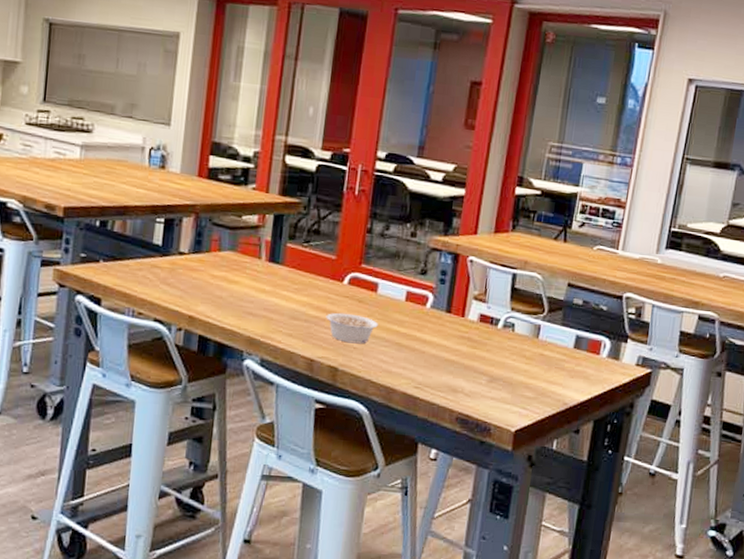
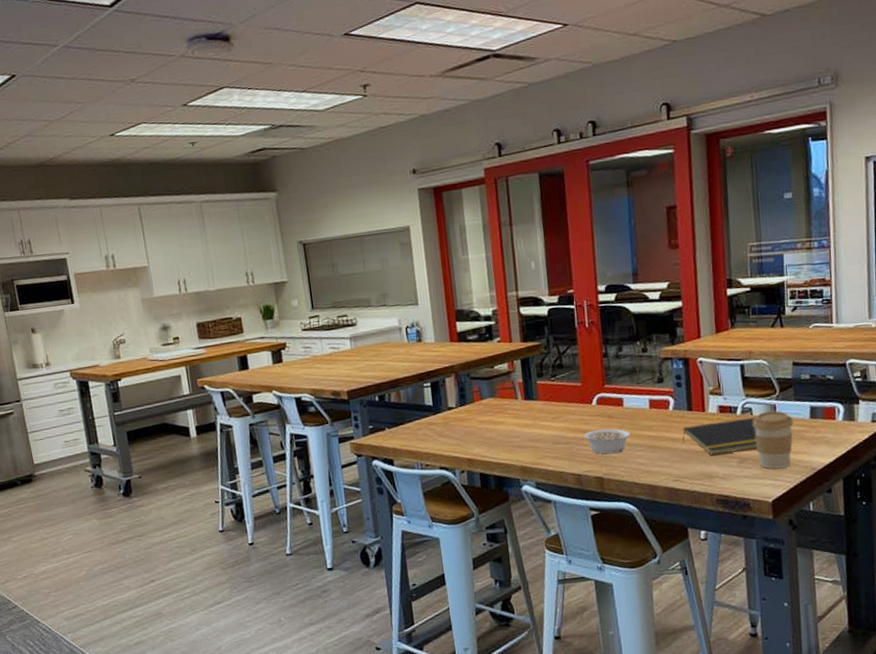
notepad: none [432,329,516,370] -> present [682,417,758,455]
coffee cup: none [509,331,556,397] -> present [752,411,794,469]

